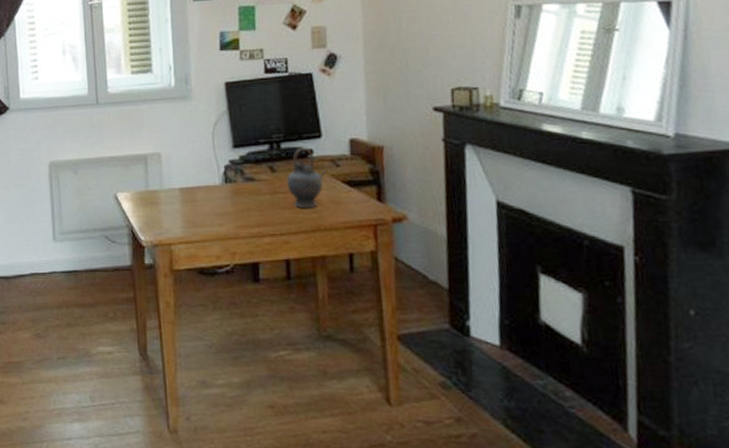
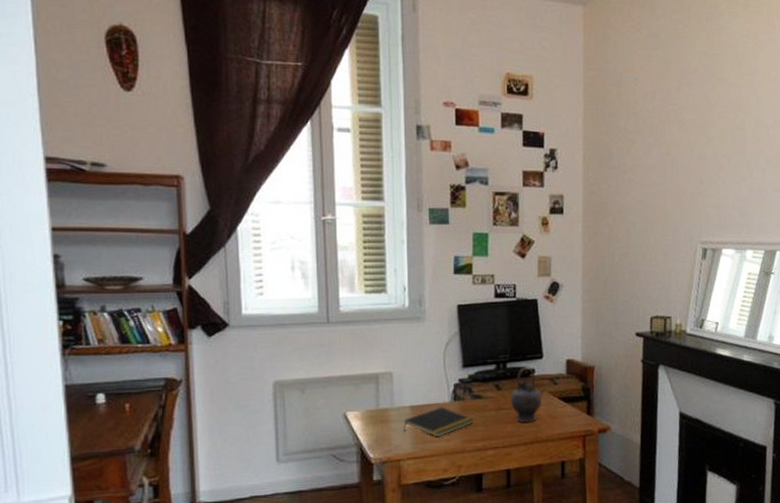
notepad: none [174,189,247,222] -> present [403,407,474,438]

